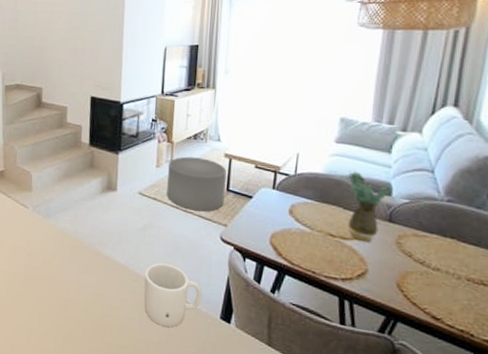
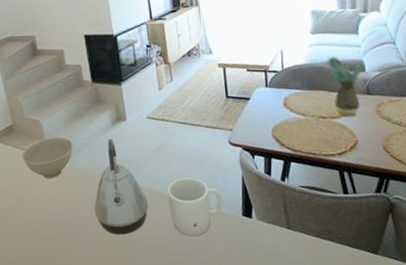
bowl: none [6,191,59,232] -> present [22,137,73,178]
kettle: none [66,206,123,307] -> present [94,138,148,235]
pouf: present [167,156,227,212] -> none [169,72,226,123]

